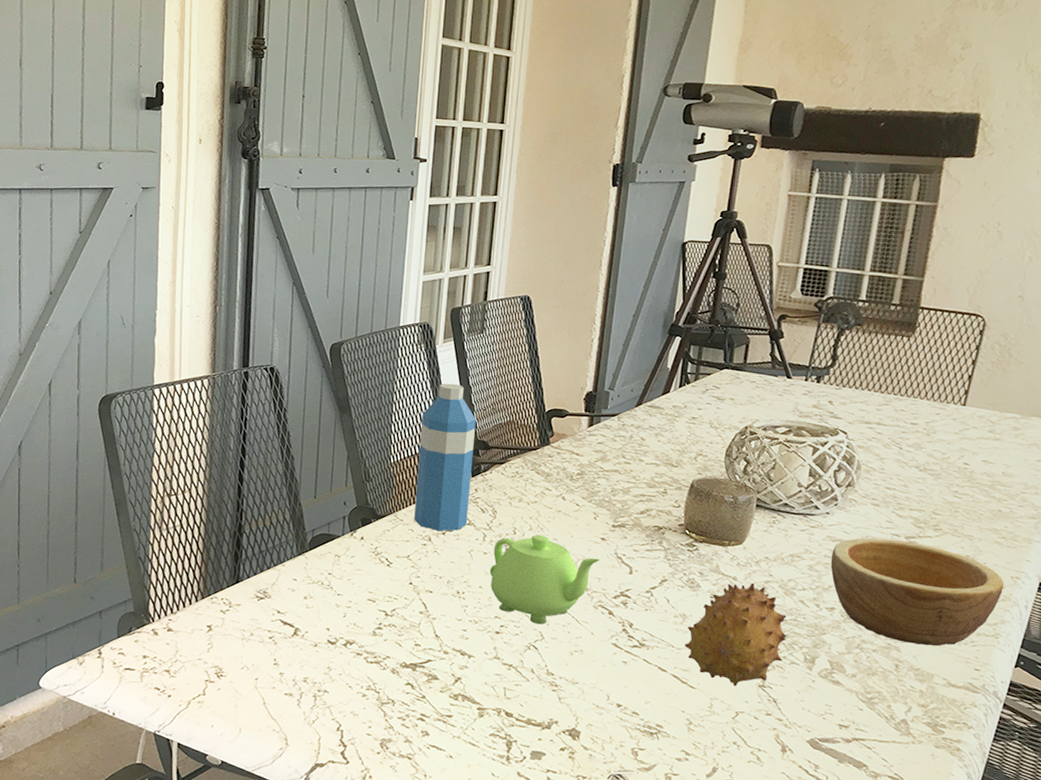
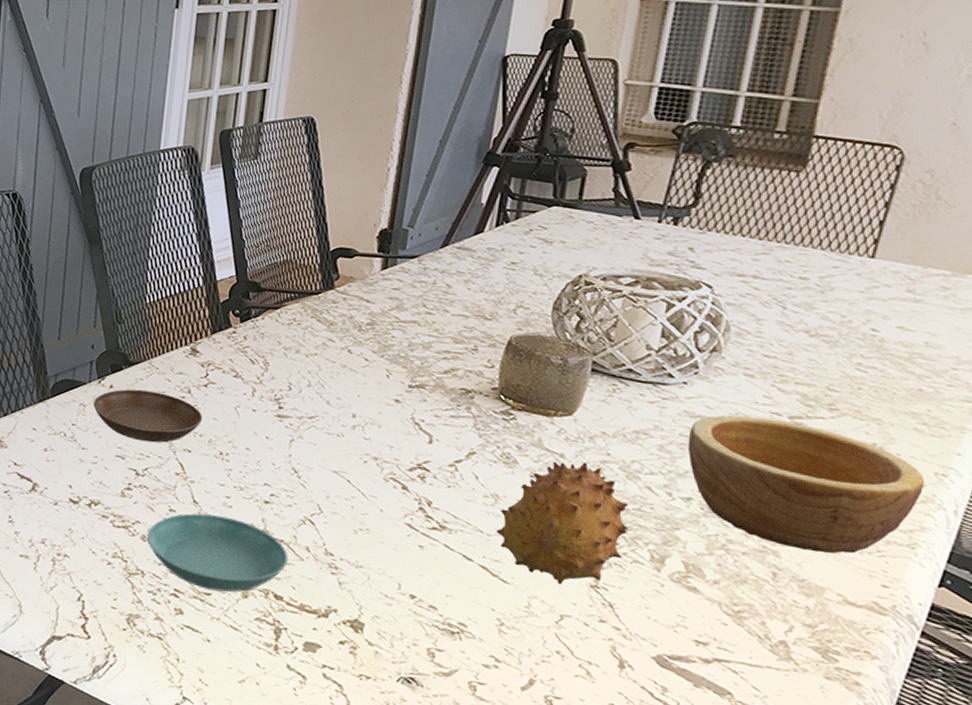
saucer: none [347,539,442,586] -> present [93,389,203,443]
saucer: none [397,646,516,713] -> present [147,513,288,592]
water bottle: present [414,383,476,531] -> none [172,215,247,383]
teapot: present [489,534,600,625] -> none [258,392,392,496]

